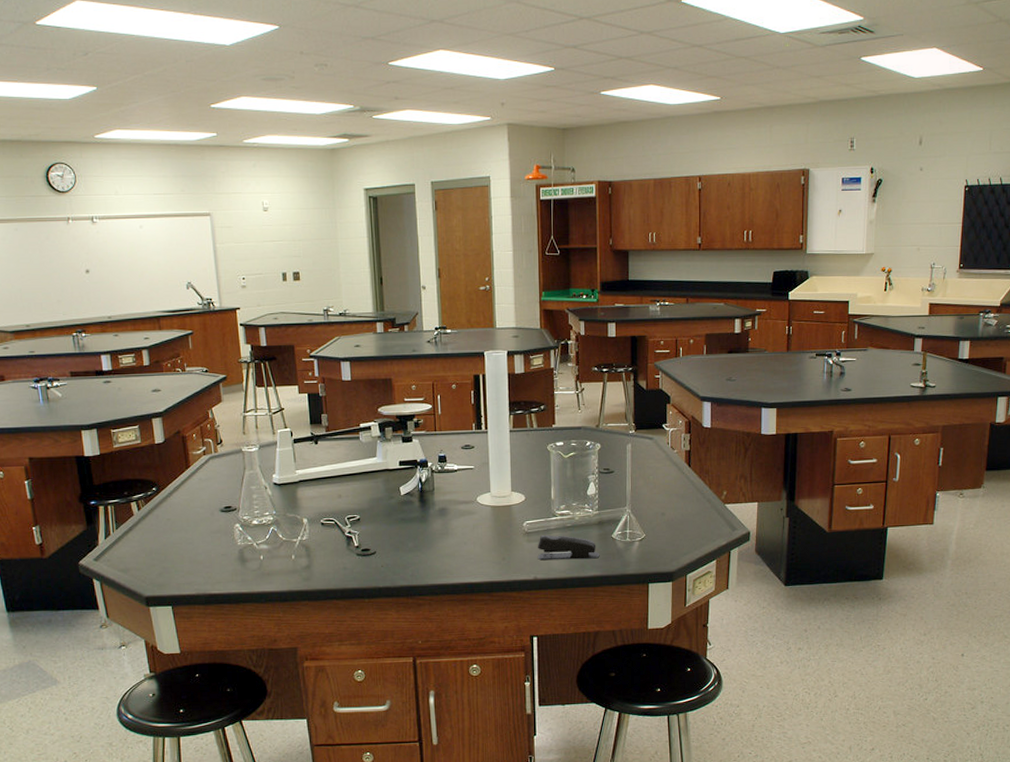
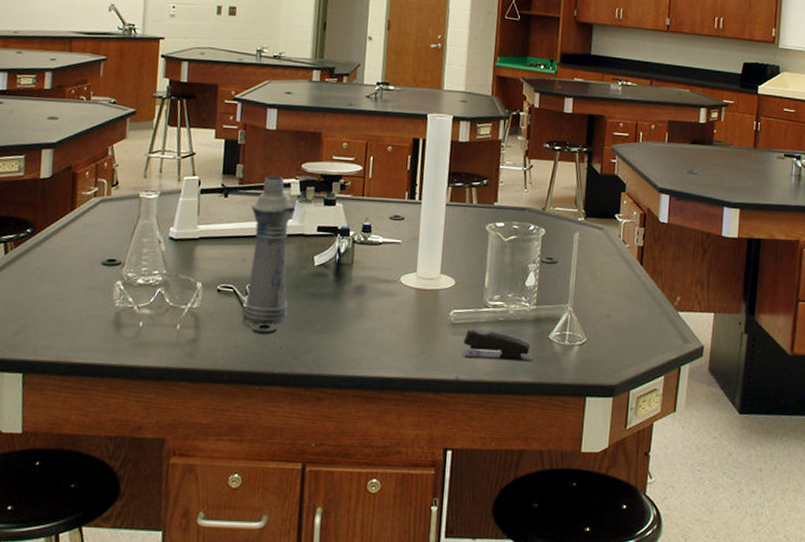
bottle: none [339,421,384,549] -> present [244,175,296,325]

